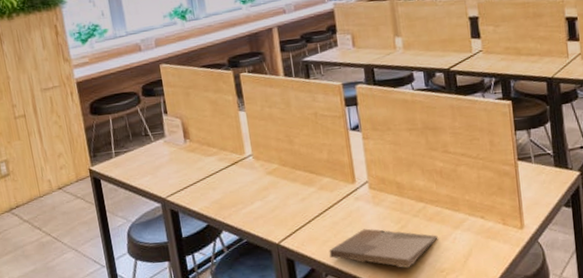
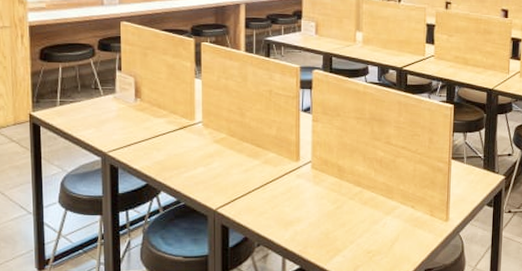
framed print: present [329,228,438,269] -> none [264,205,370,247]

